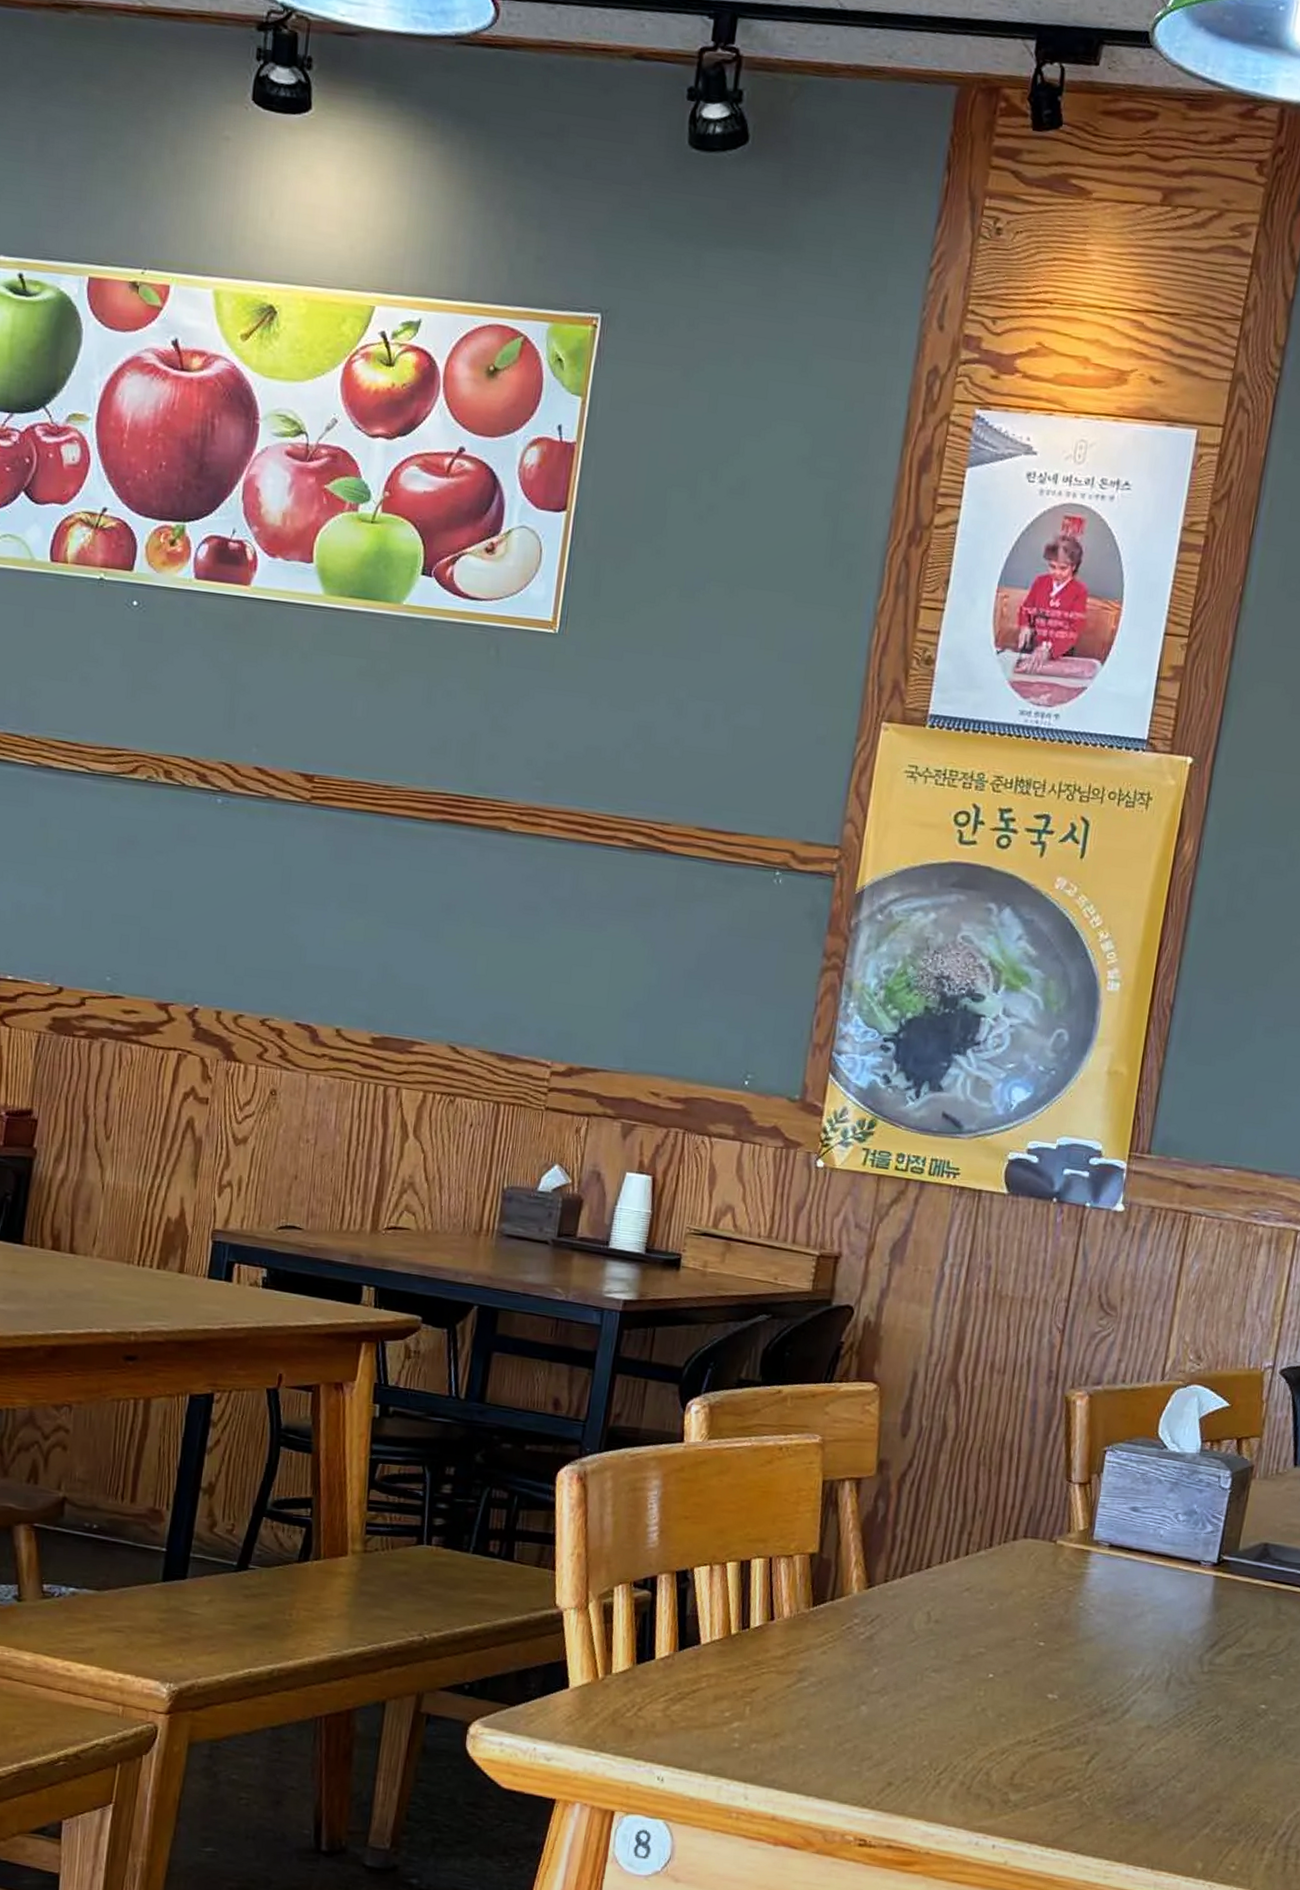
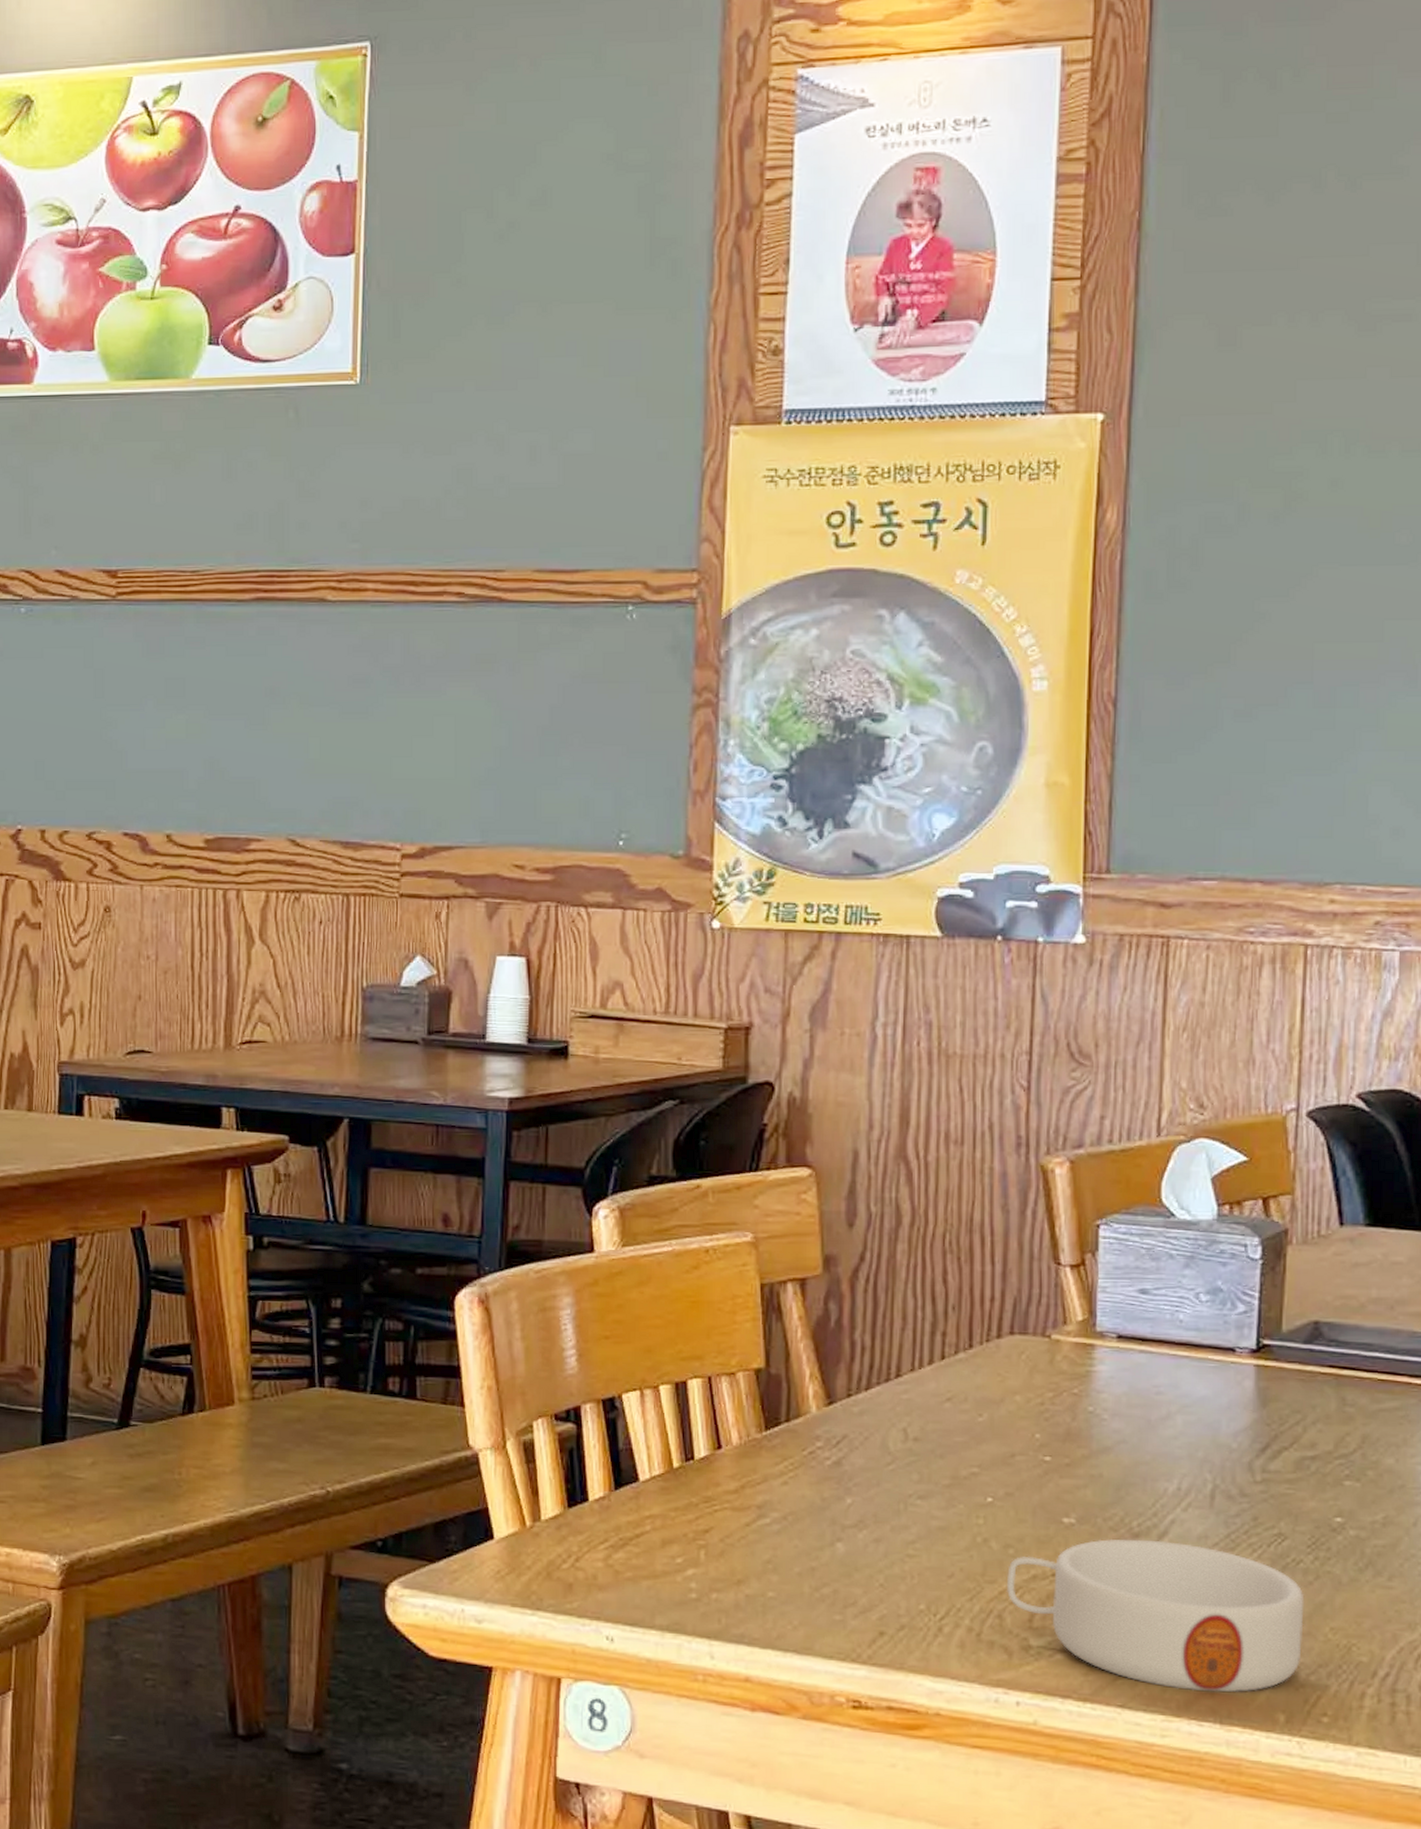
soup bowl: none [996,1713,1230,1844] -> present [1007,1539,1305,1693]

